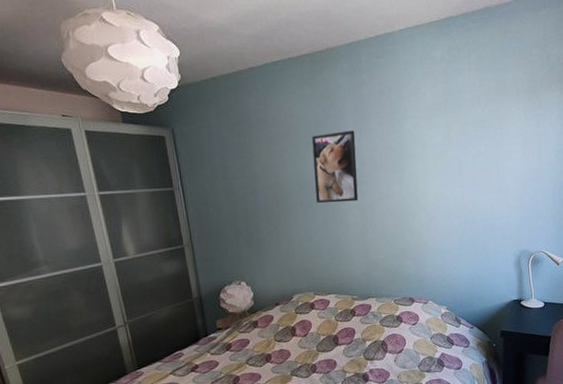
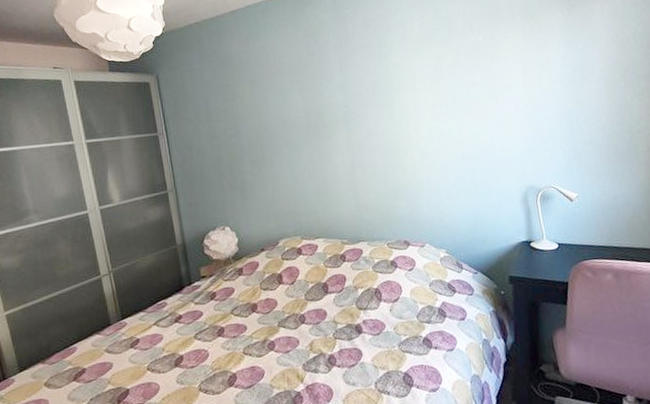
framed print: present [311,130,359,203] -> none [295,66,346,143]

